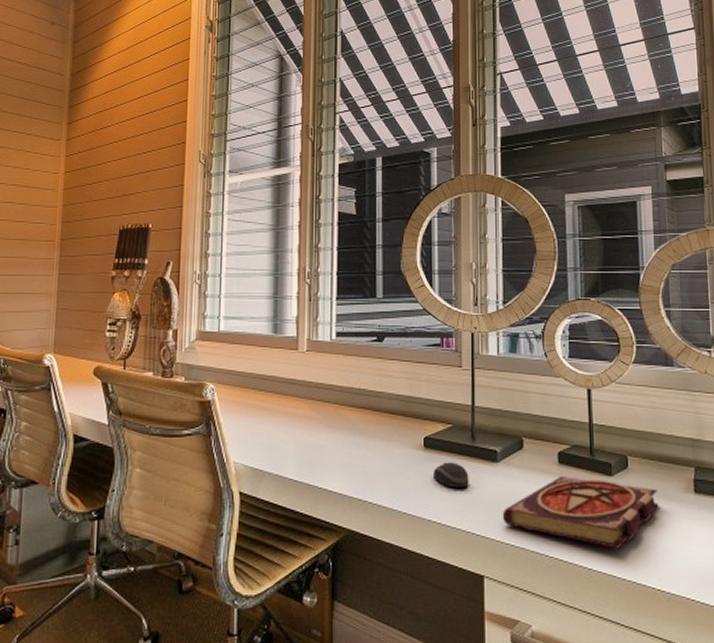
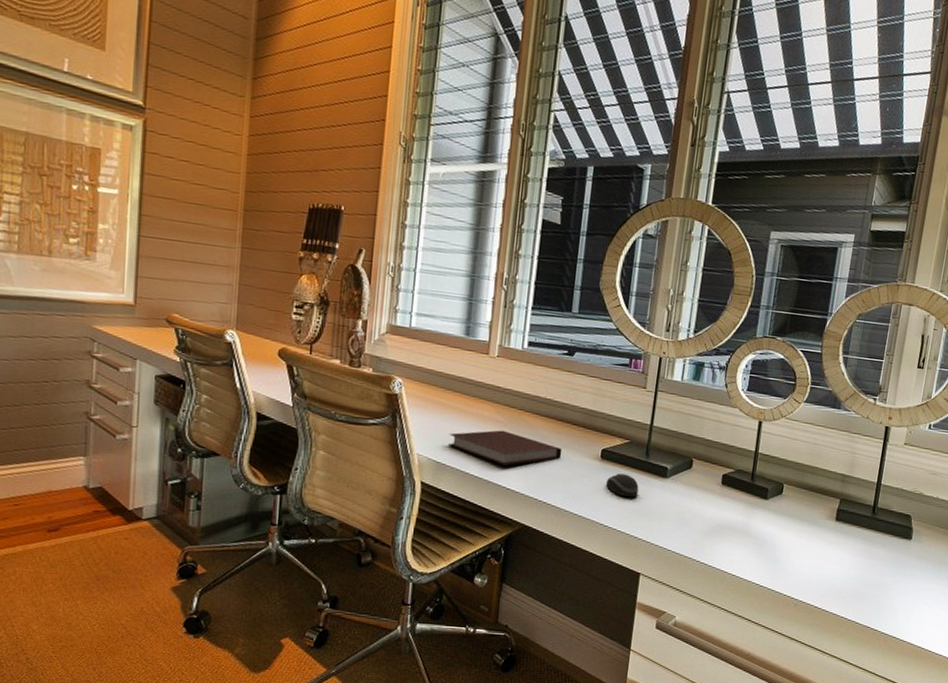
notebook: none [265,427,383,465] -> present [449,430,562,466]
book: present [502,475,659,549] -> none [663,495,804,561]

